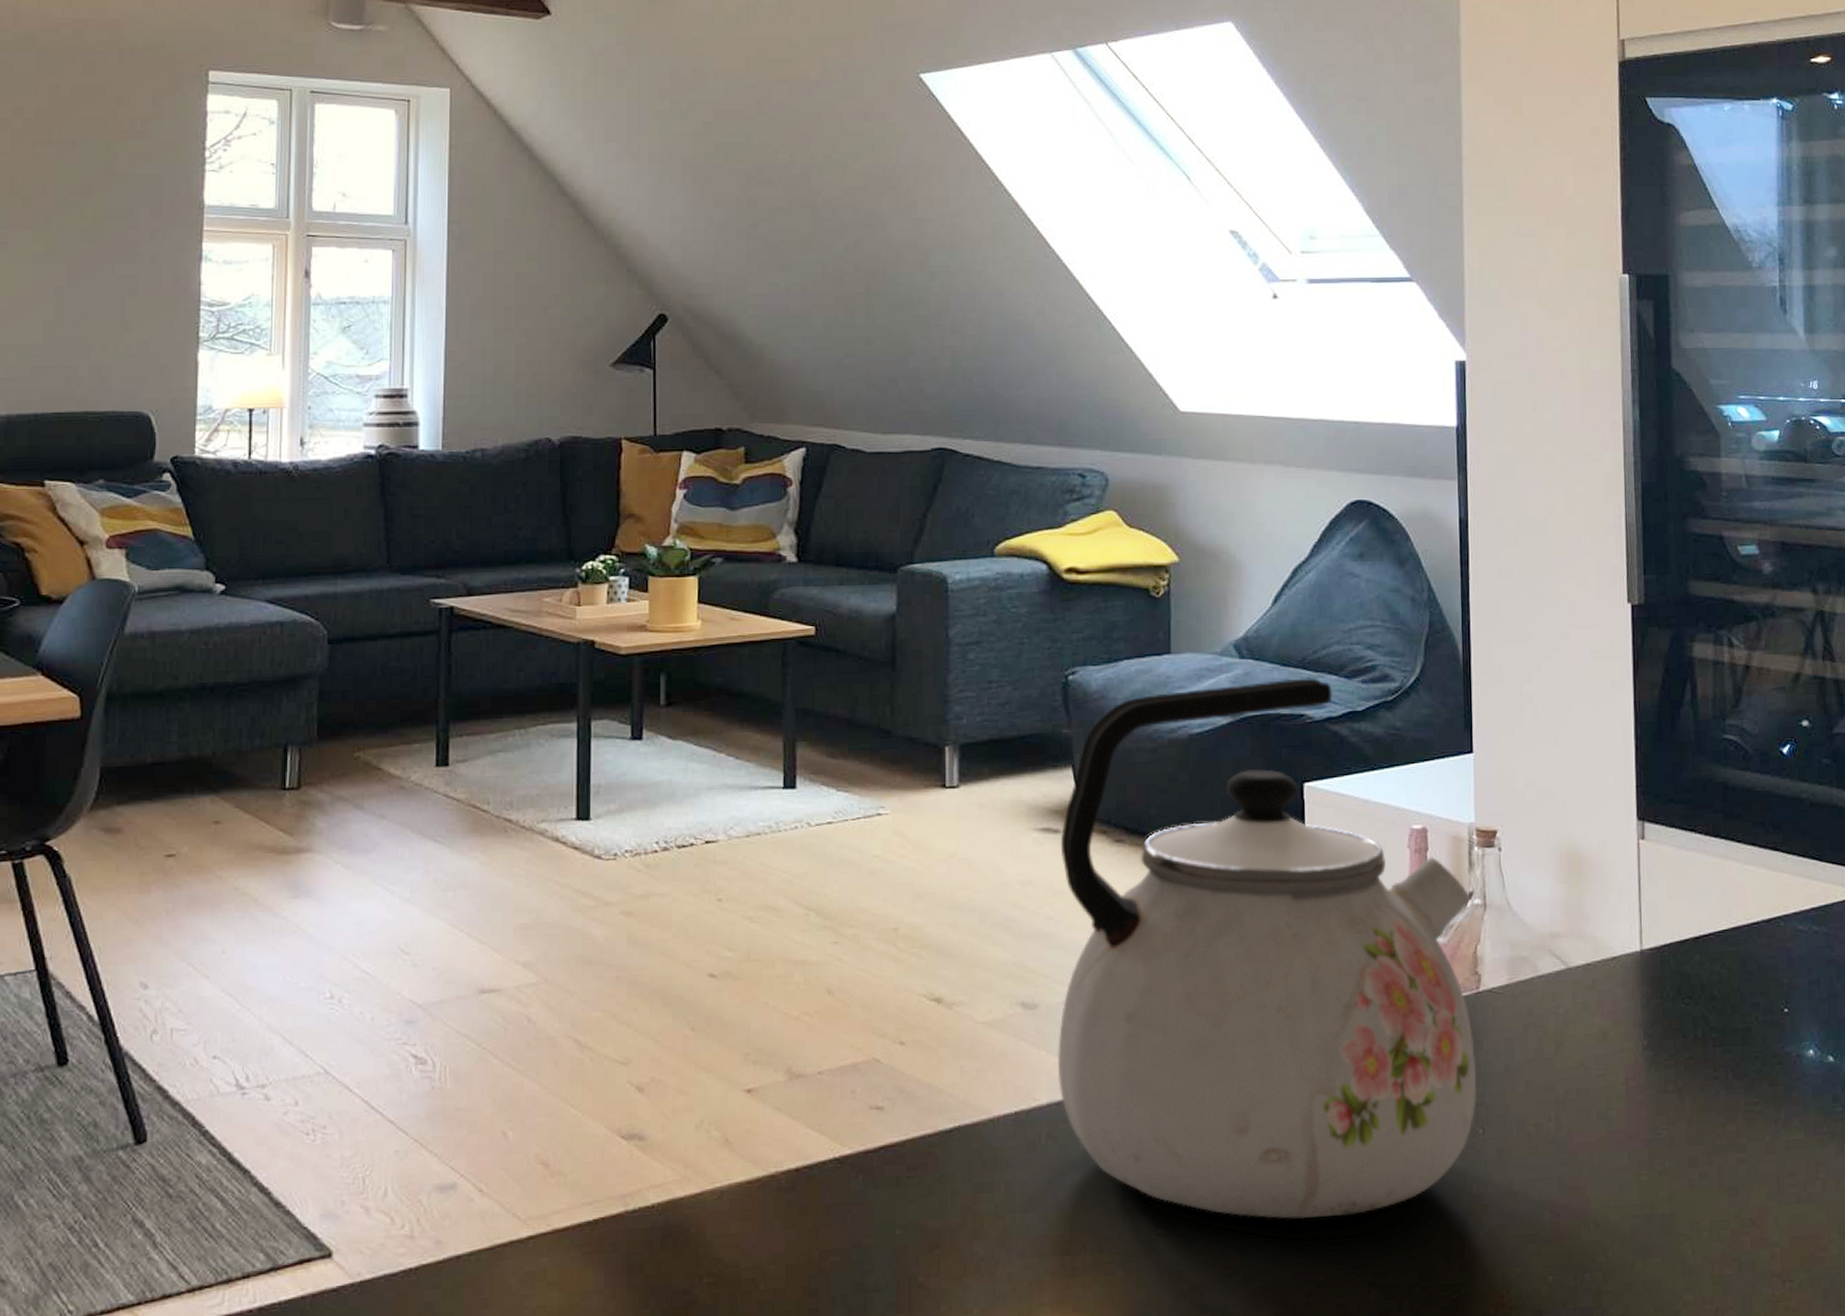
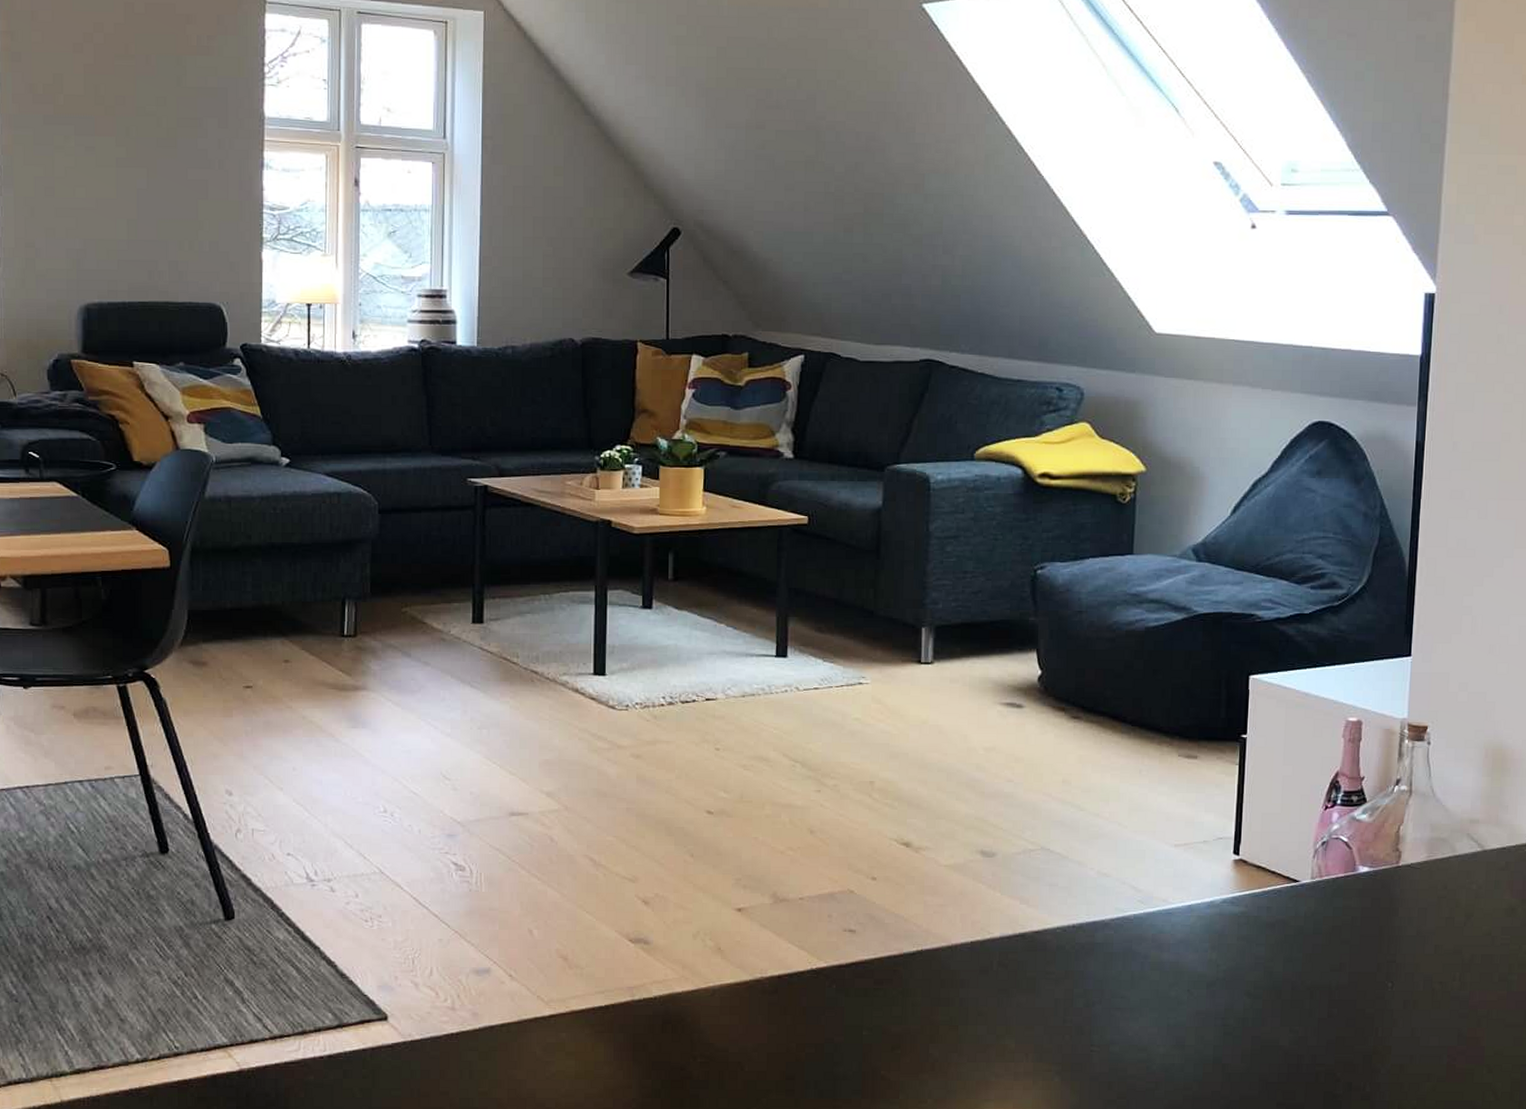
kettle: present [1057,677,1477,1219] -> none [1010,581,1398,1047]

